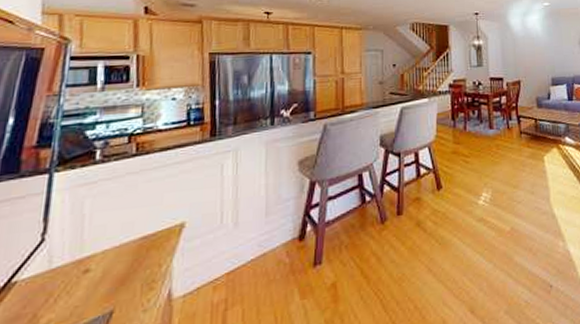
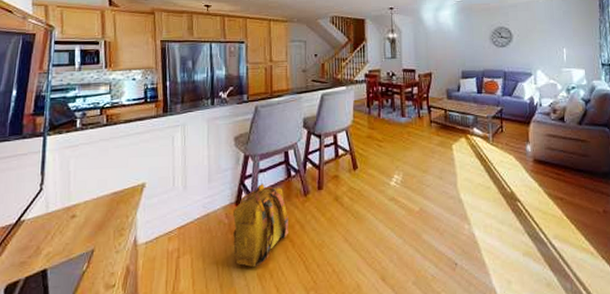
backpack: none [295,213,362,314] -> present [232,184,288,268]

